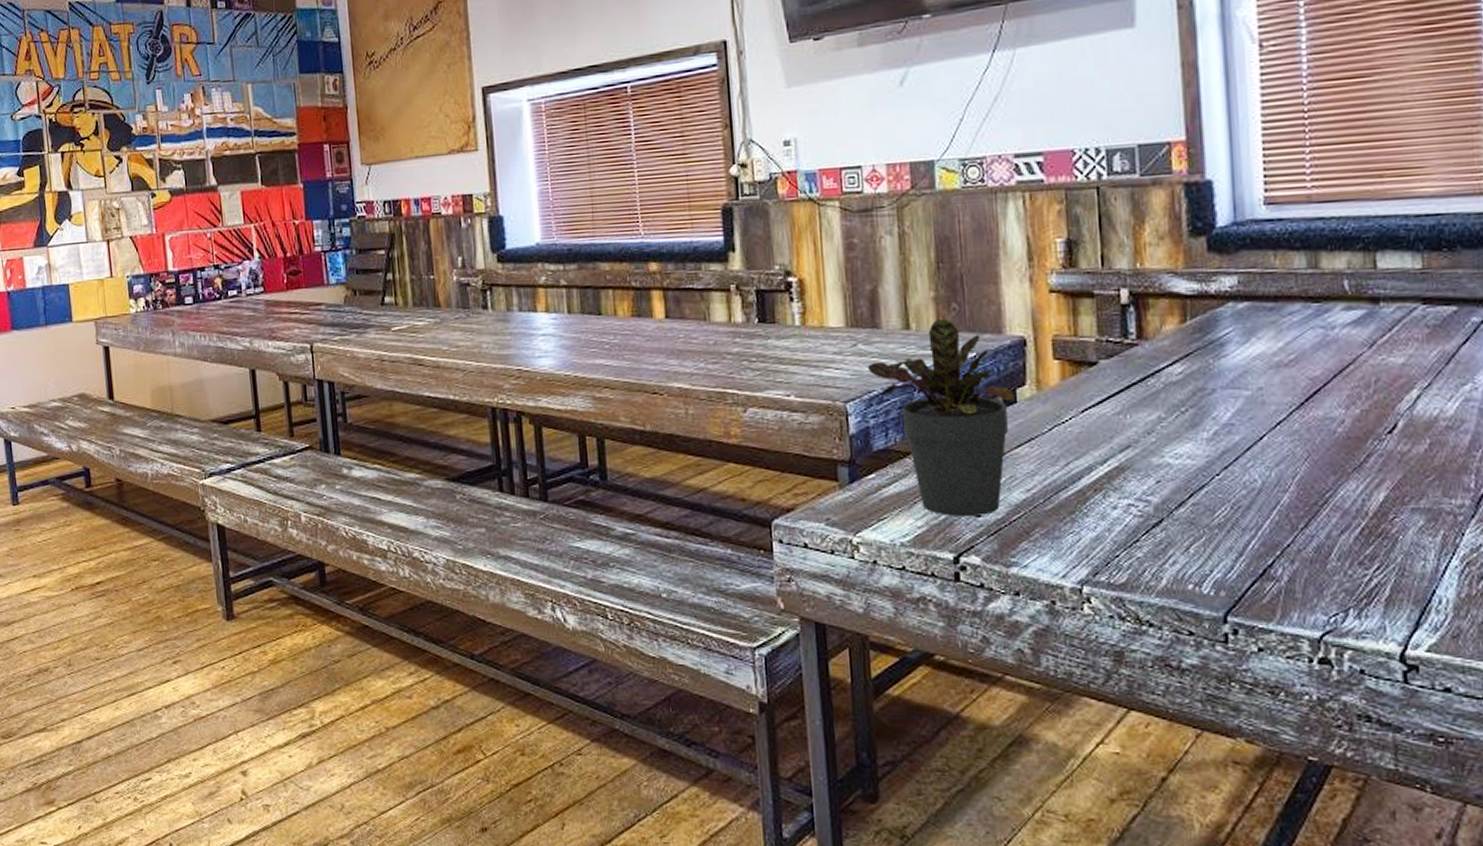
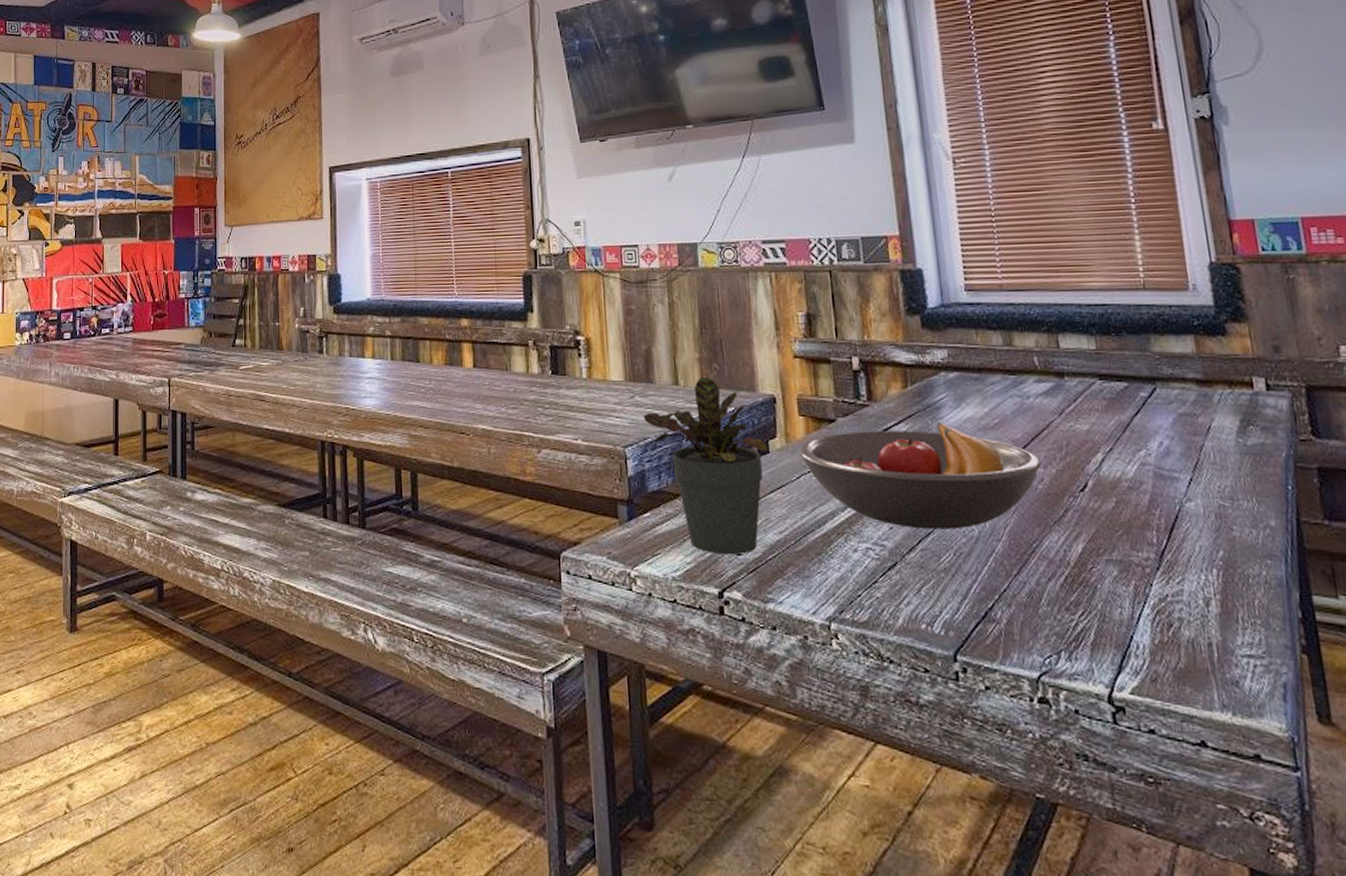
fruit bowl: none [1052,360,1344,482] -> present [798,421,1042,530]

